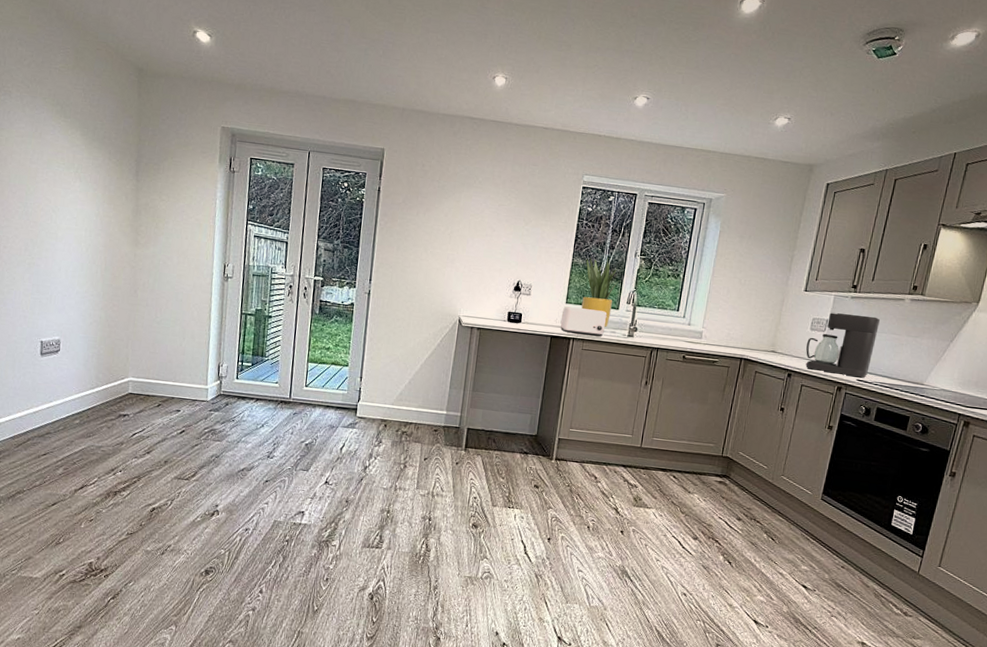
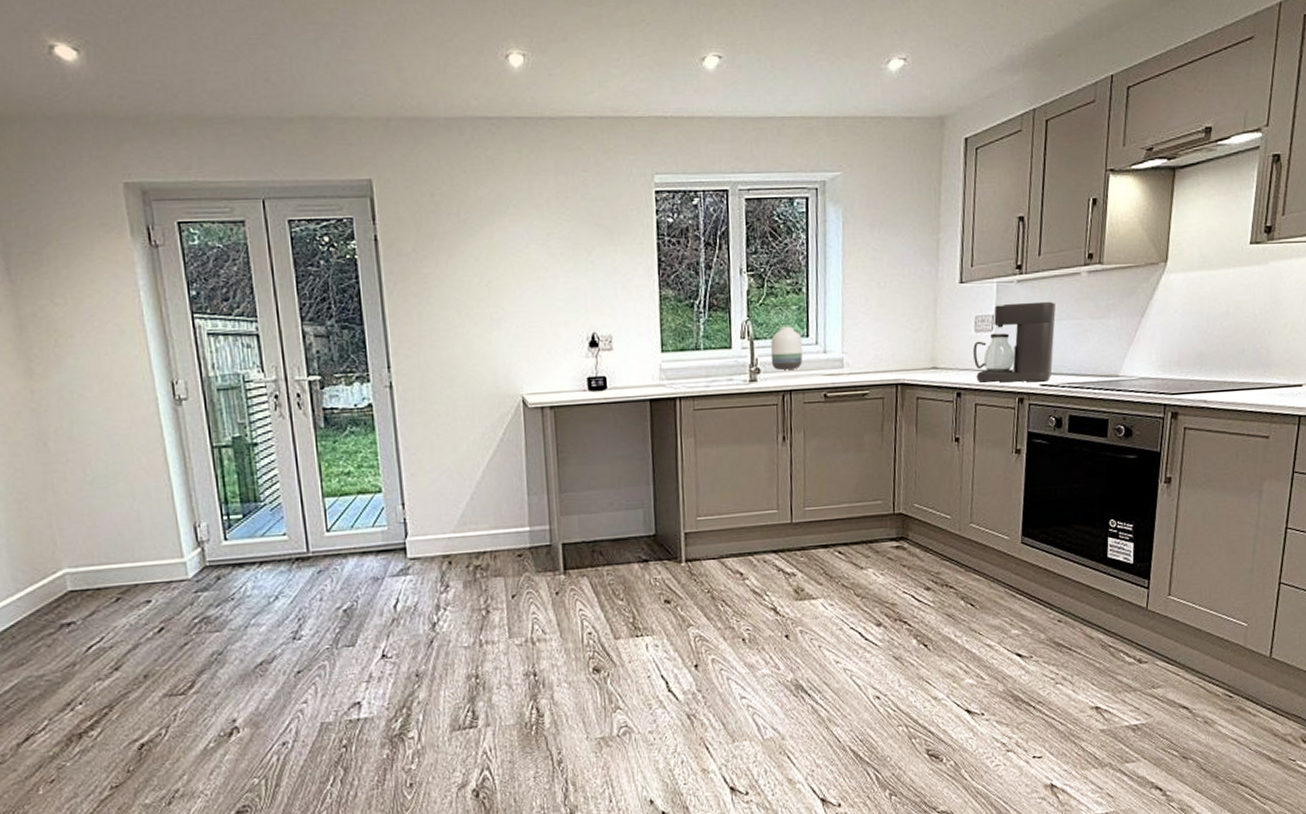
toaster: present [561,306,607,337] -> none [659,354,719,391]
planter: present [581,258,620,327] -> none [677,282,727,375]
vase: none [646,300,674,334] -> present [770,326,803,371]

